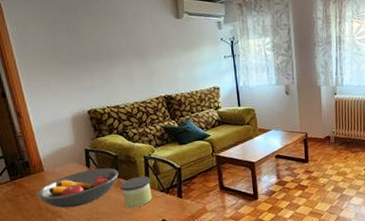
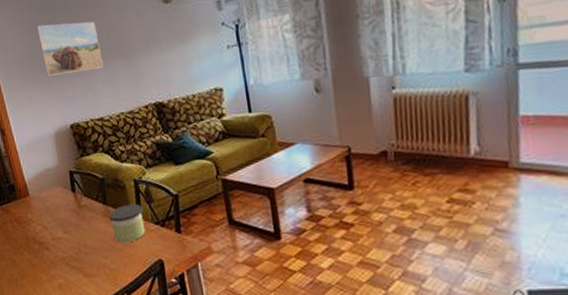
fruit bowl: present [36,168,118,209] -> none [23,193,106,240]
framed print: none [58,23,121,68] -> present [36,21,103,76]

